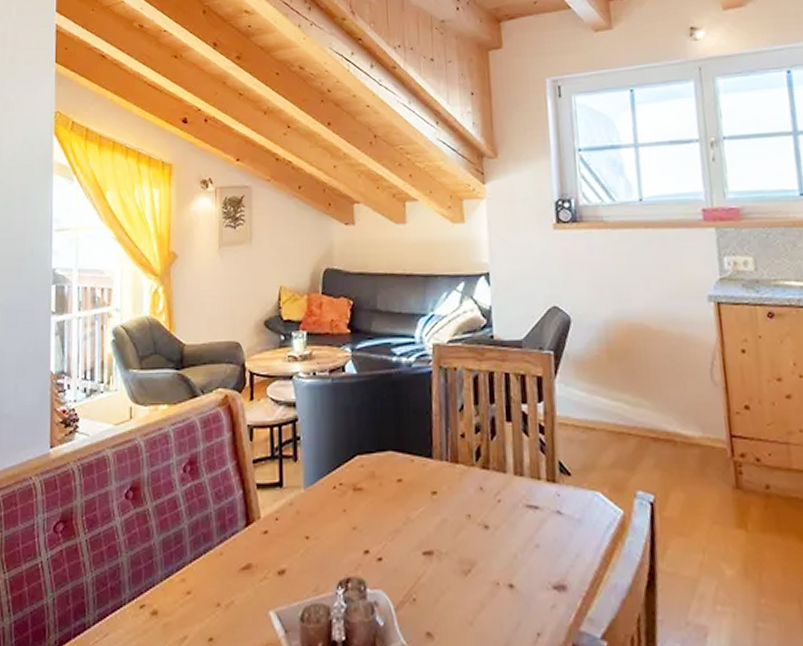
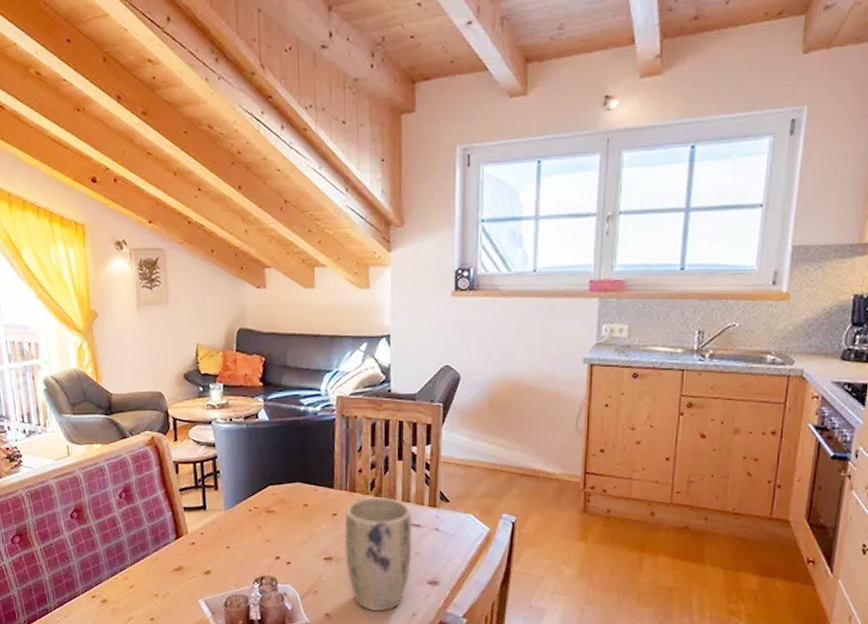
plant pot: none [446,468,532,628] -> present [344,496,412,611]

